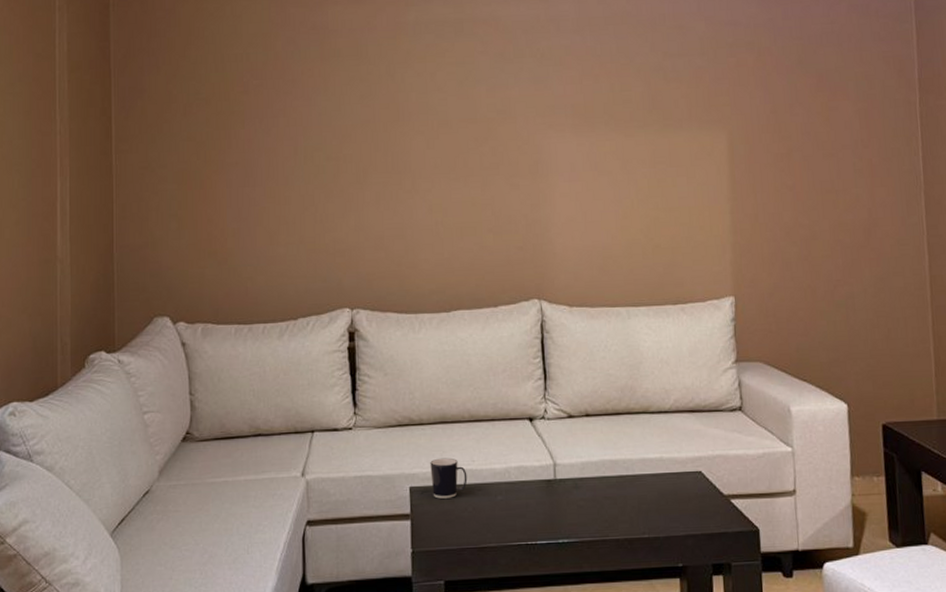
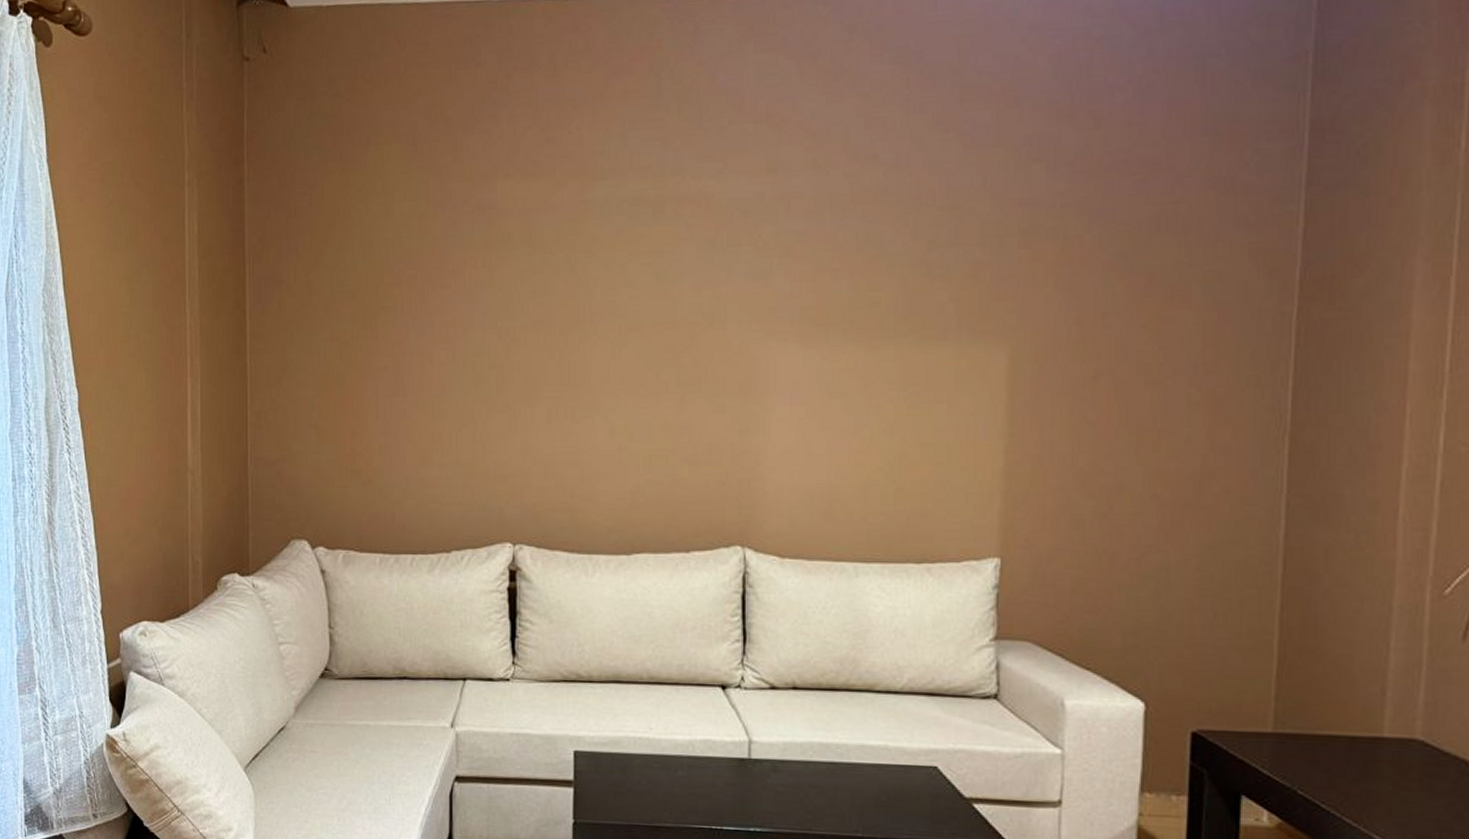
mug: present [430,457,468,499] -> none [599,721,643,768]

